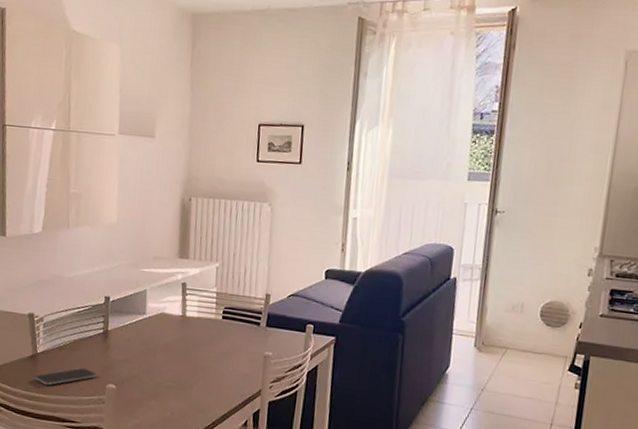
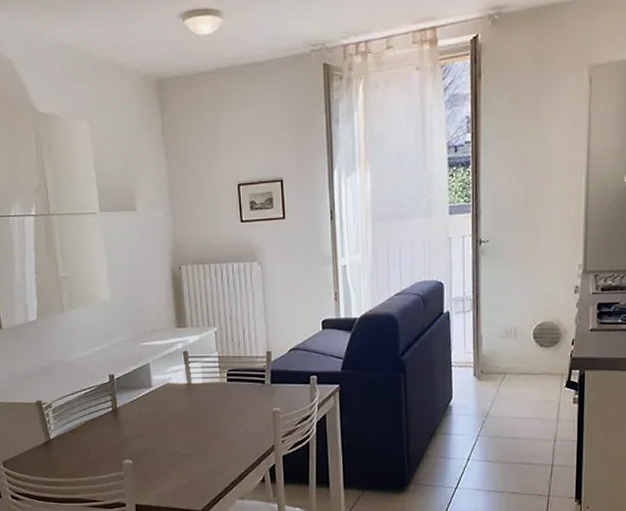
smartphone: present [35,368,96,386] -> none [52,448,112,469]

